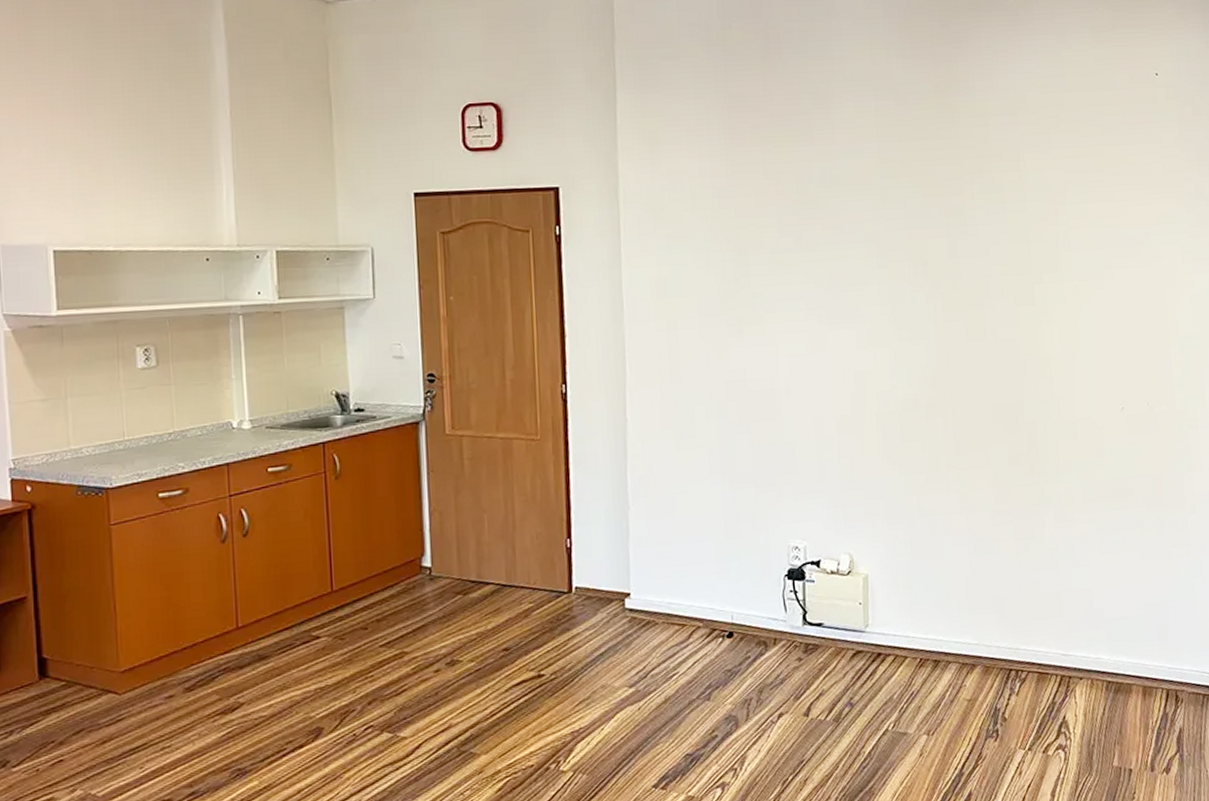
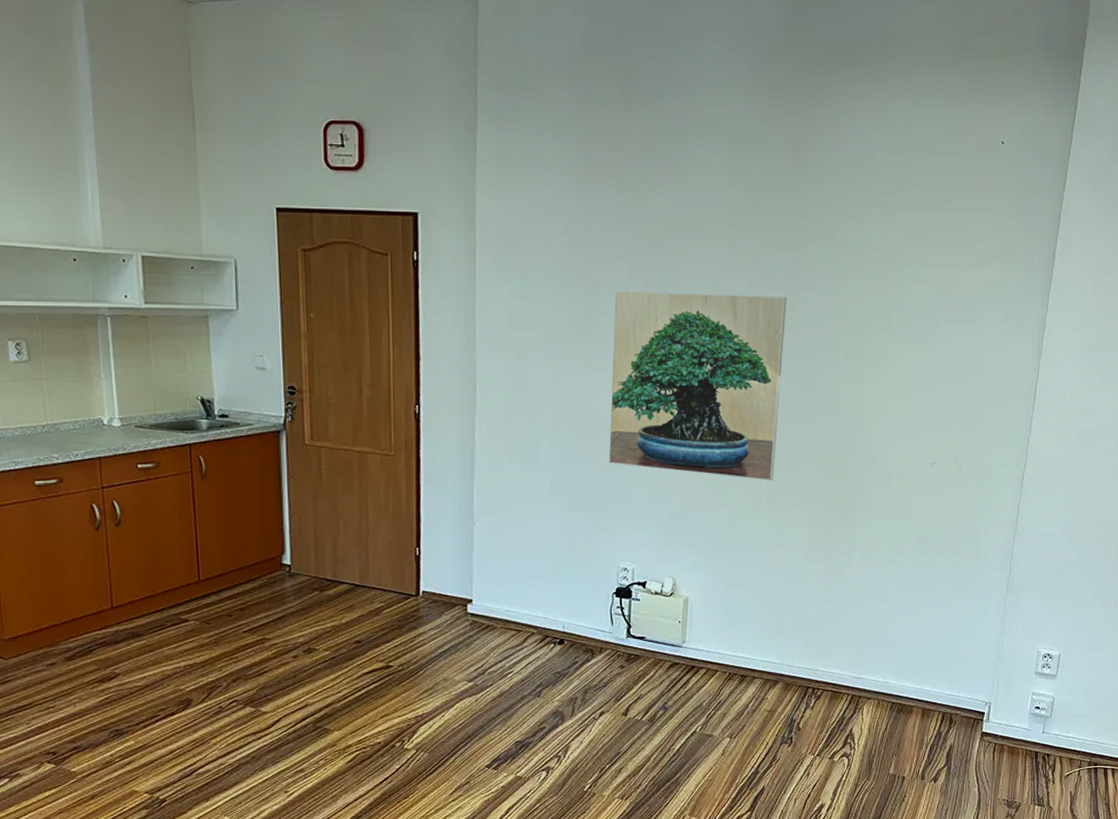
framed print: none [766,244,951,440] -> present [608,290,787,481]

